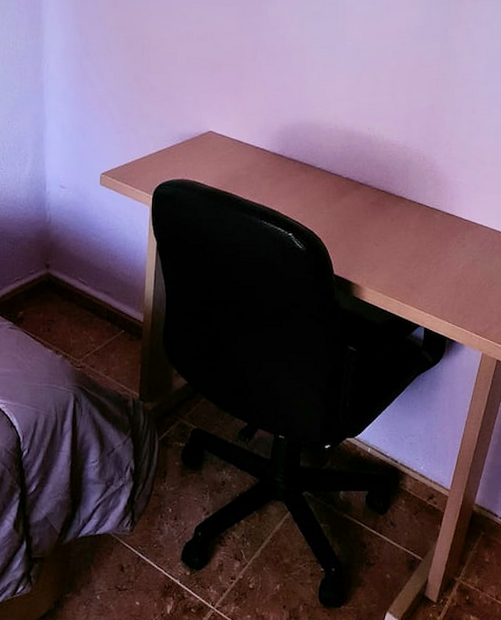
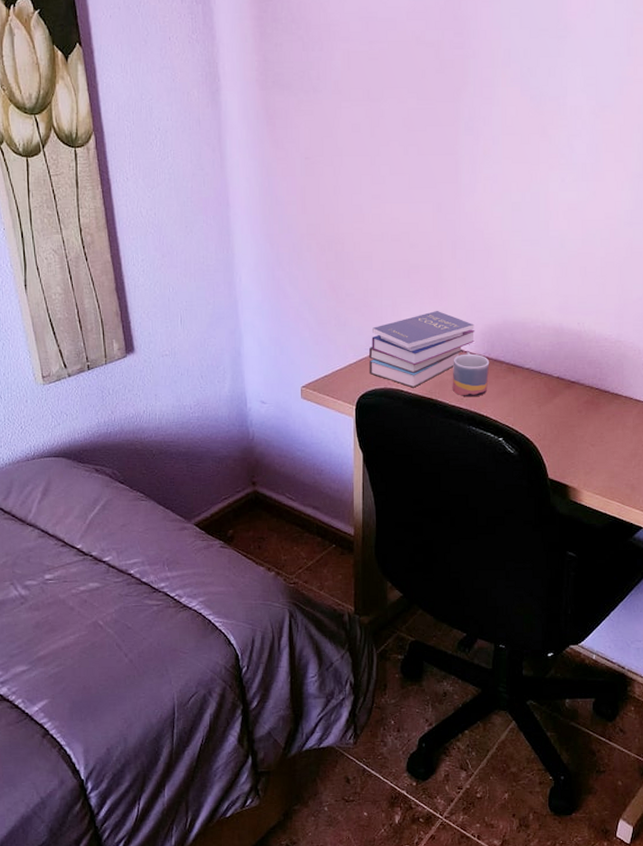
books: none [168,108,271,181] -> present [368,311,475,388]
mug: none [246,150,284,193] -> present [452,352,490,397]

